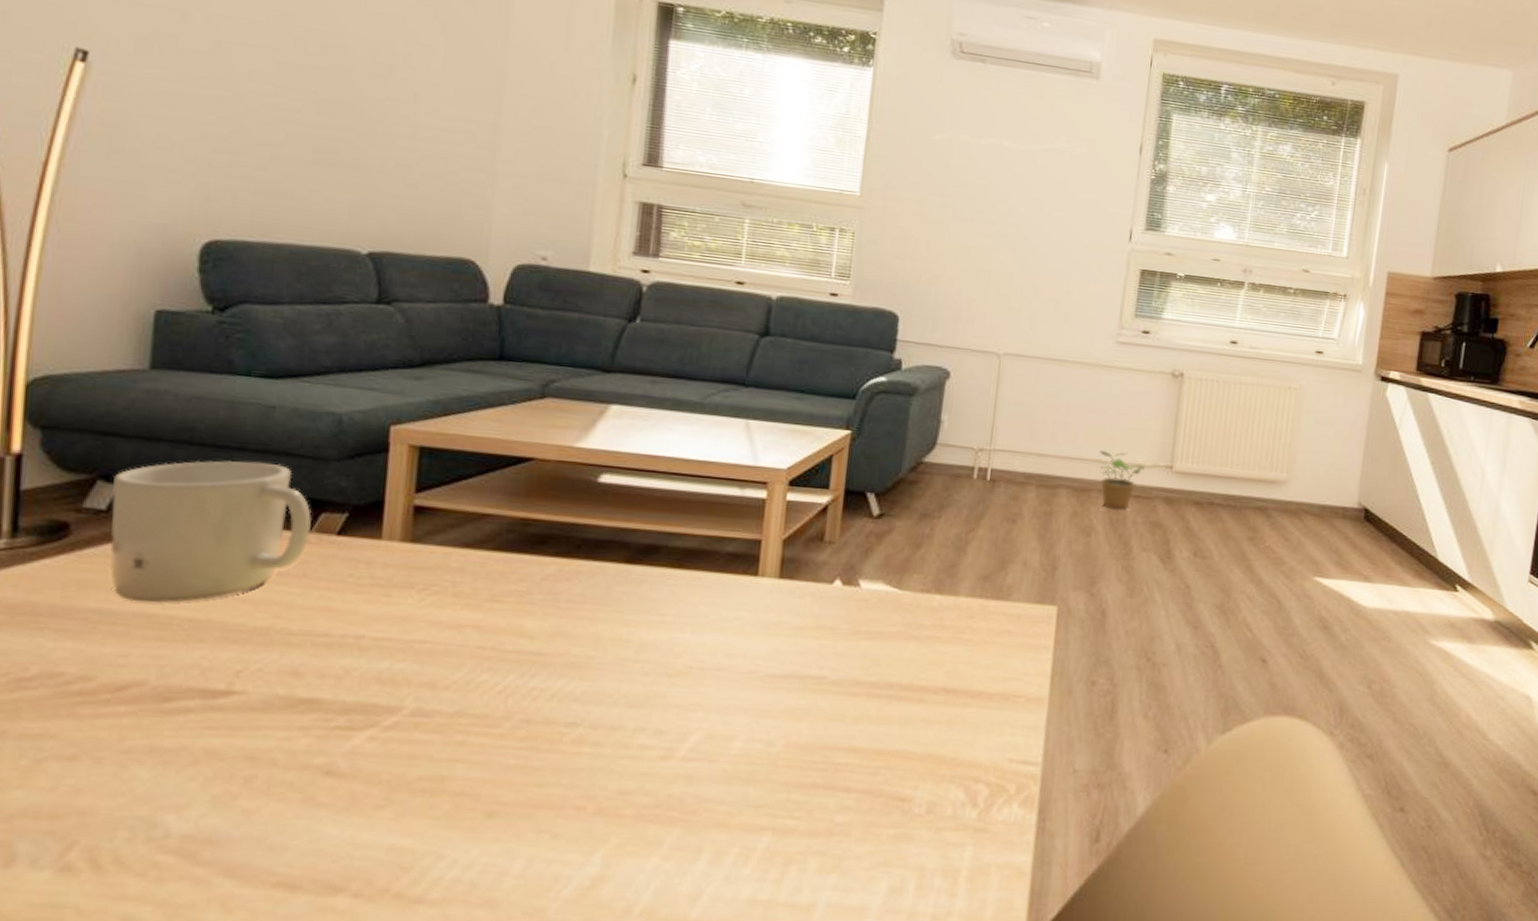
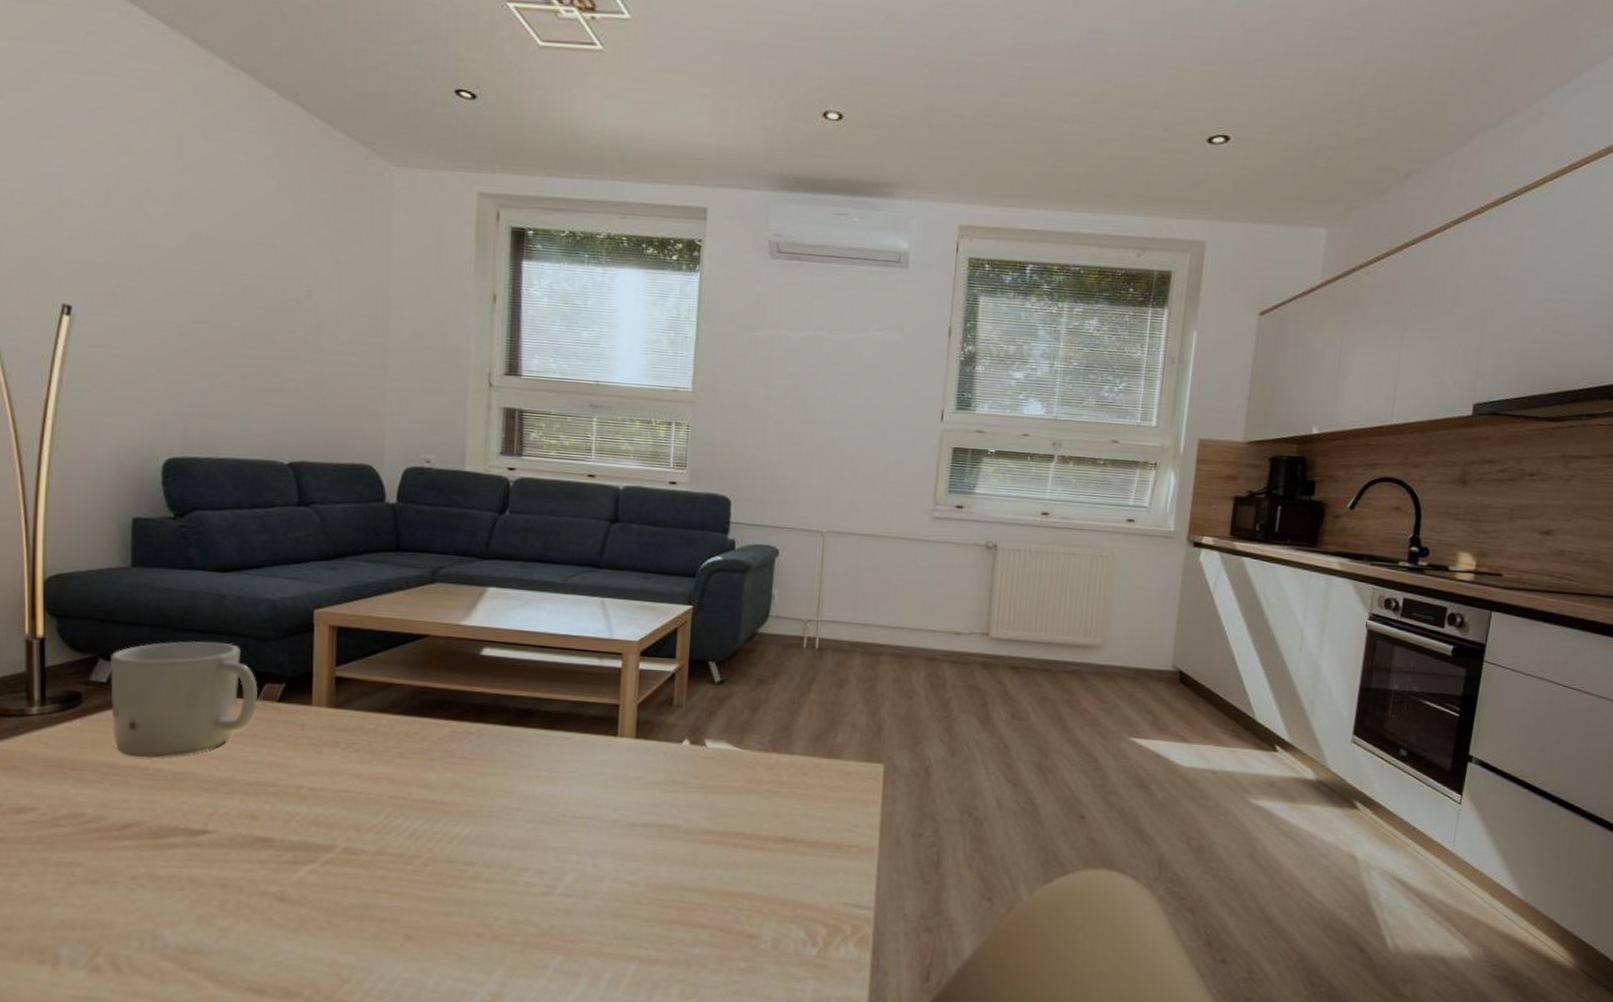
potted plant: present [1096,451,1145,510] -> none [916,620,962,675]

